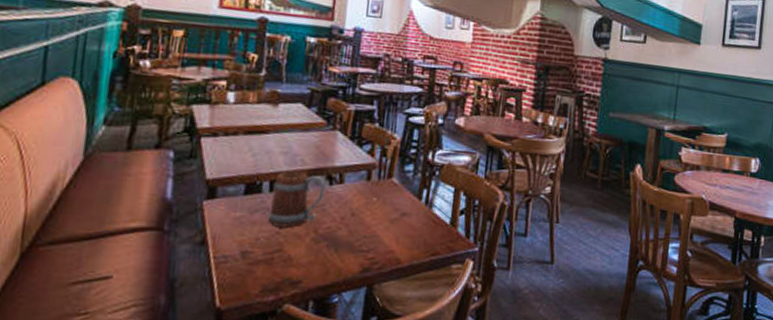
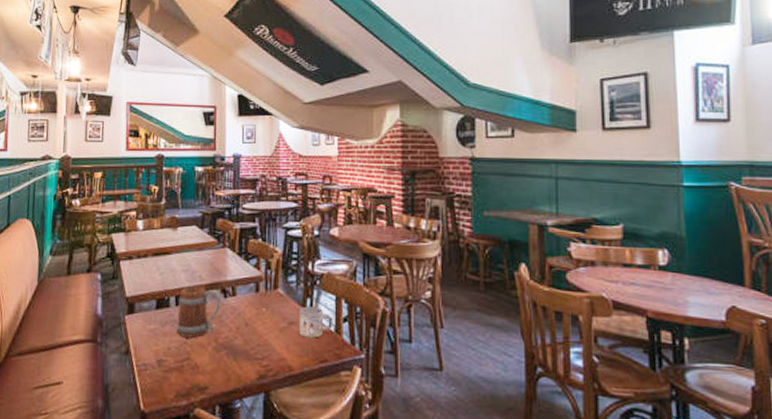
mug: none [411,197,449,231] -> present [298,306,333,338]

